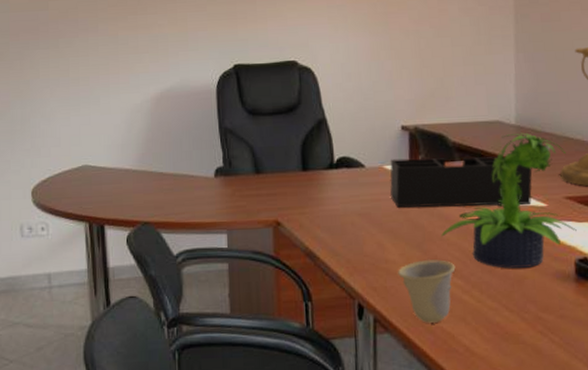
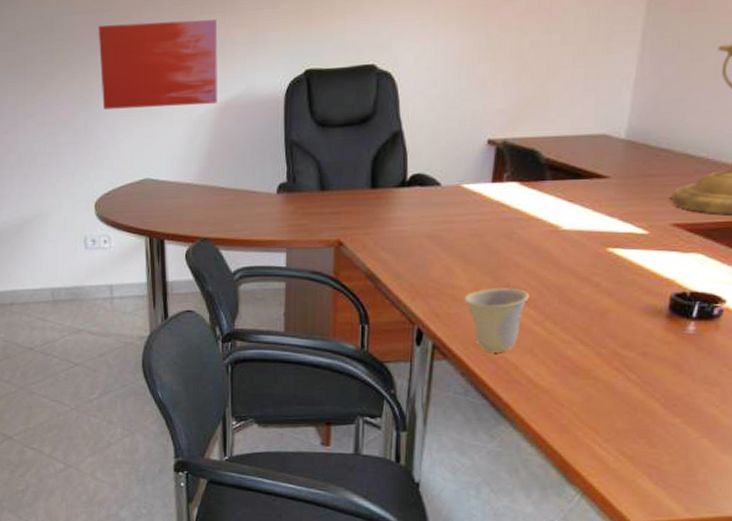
wall art: none [34,19,153,100] -> present [98,19,218,110]
desk organizer: present [390,156,533,208] -> none [466,175,638,232]
potted plant: present [441,132,577,268] -> none [518,148,683,300]

